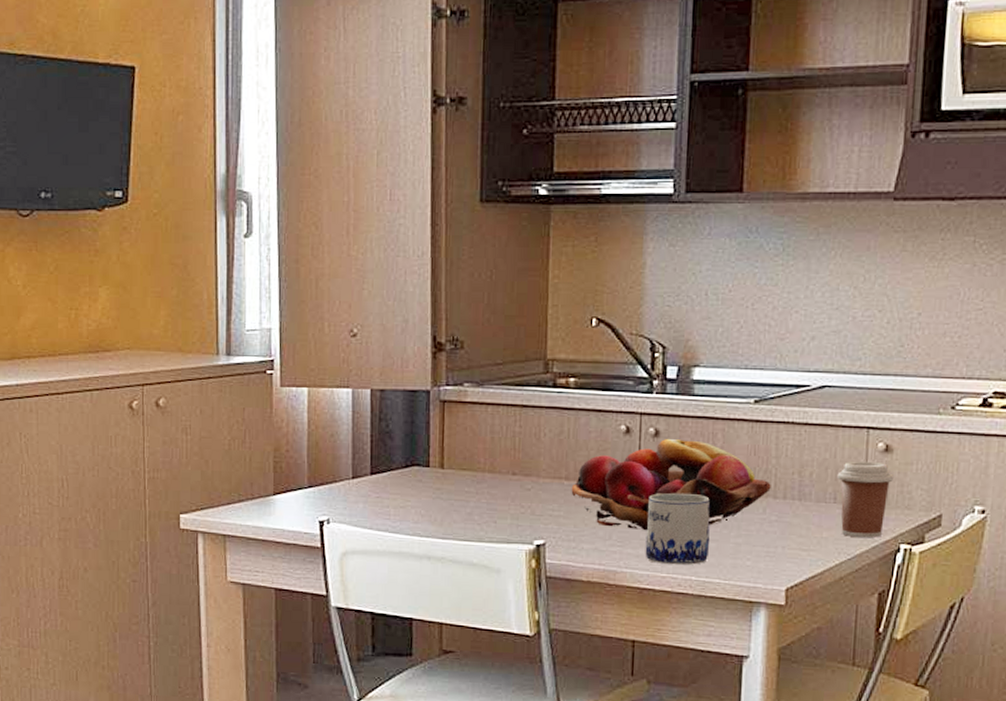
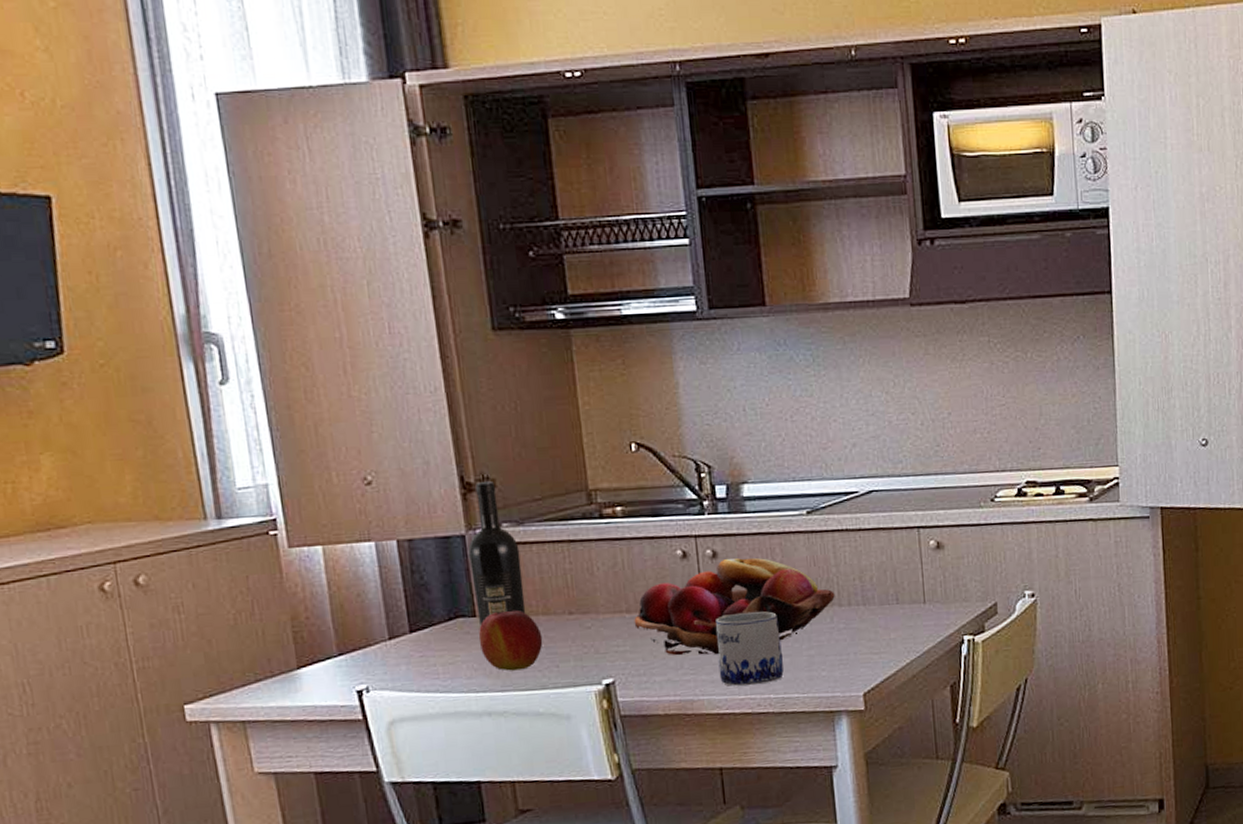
apple: none [429,464,486,521] -> present [478,610,543,671]
wine bottle: none [430,343,476,476] -> present [468,481,526,626]
coffee cup: present [837,461,895,538] -> none [896,559,949,635]

